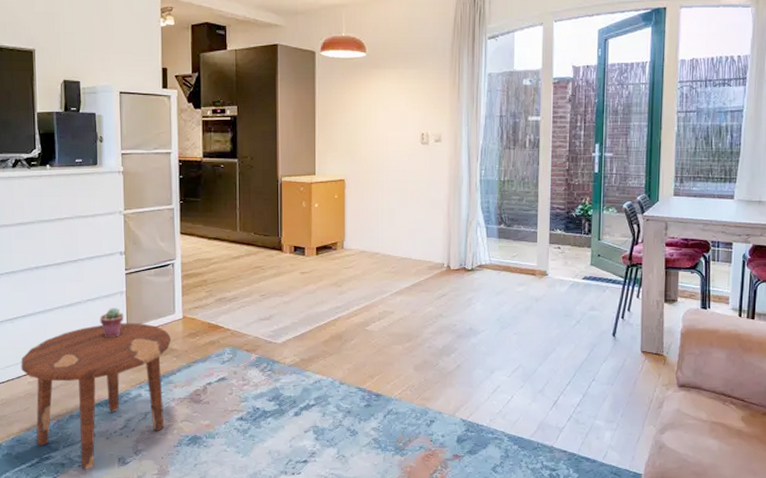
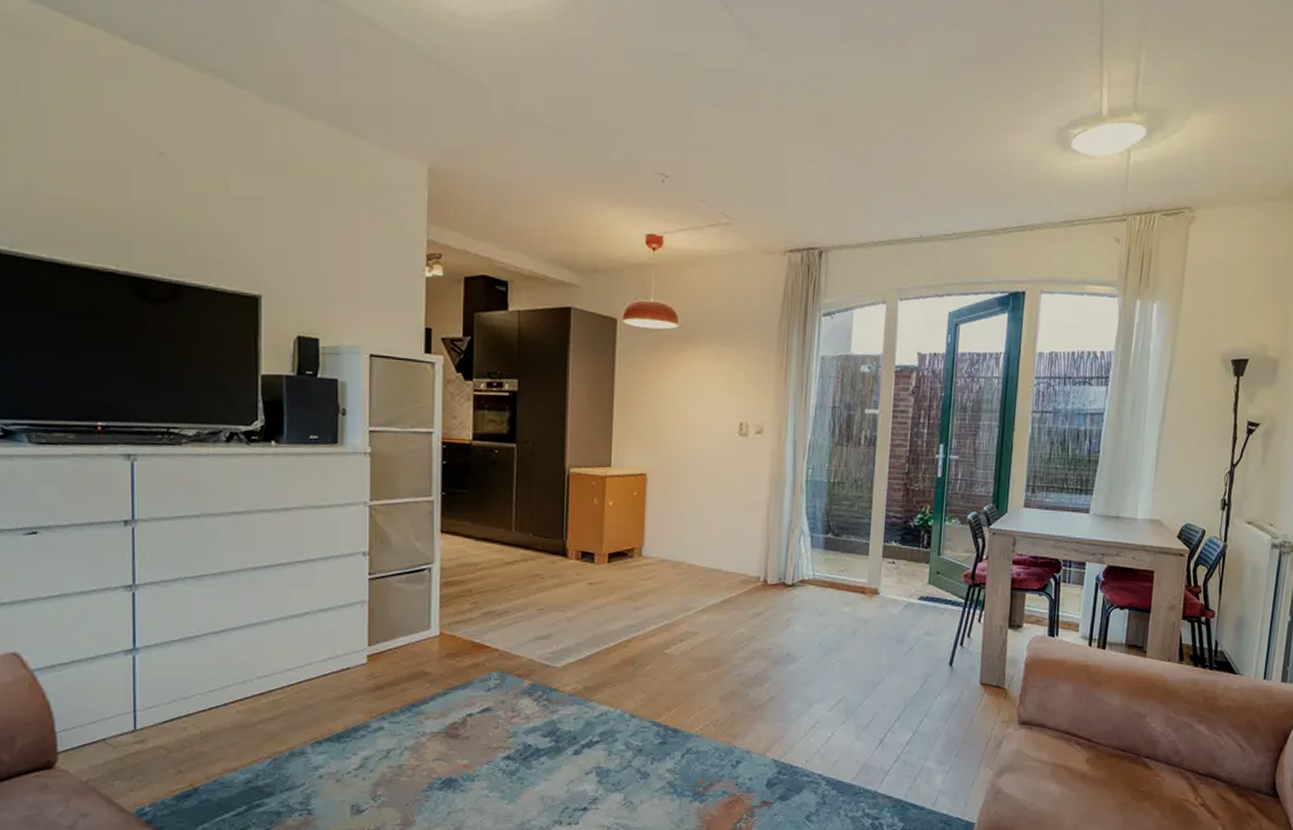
side table: present [21,323,171,469] -> none [228,639,424,819]
potted succulent: present [100,308,124,338] -> none [333,621,365,658]

